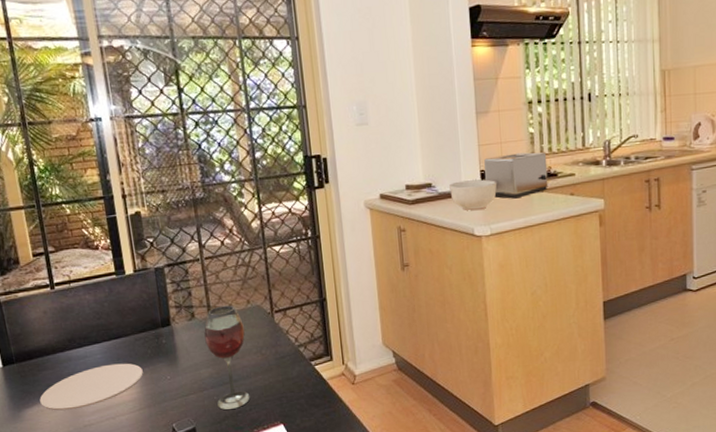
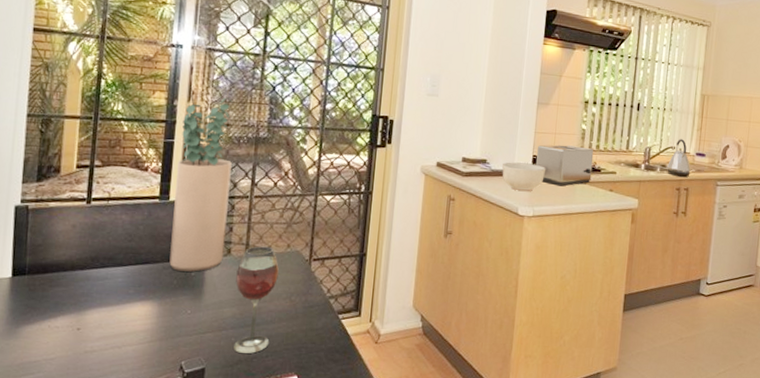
plate: present [39,363,143,411] -> none [43,289,164,333]
vase: none [119,154,189,341] -> present [169,89,233,272]
kettle: none [631,125,659,168] -> present [666,139,691,178]

